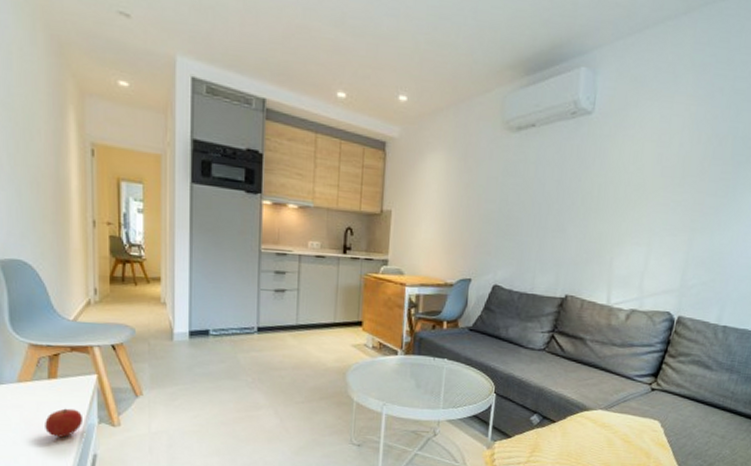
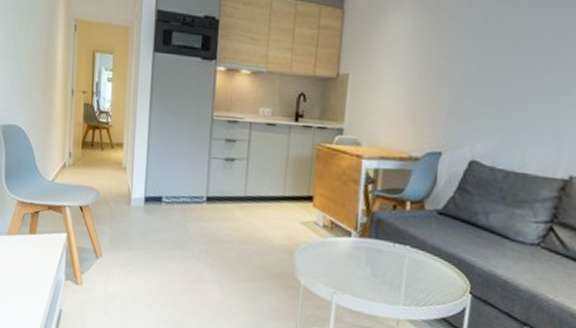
apple: present [45,408,84,438] -> none [24,262,54,290]

